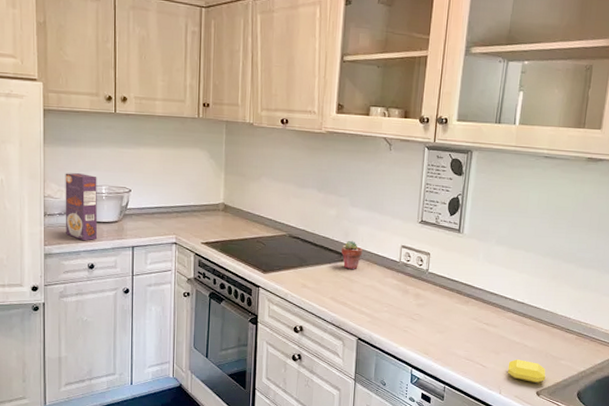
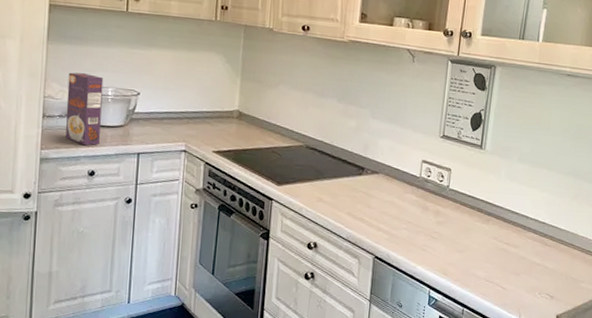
potted succulent: present [341,240,363,270] -> none [359,153,382,185]
soap bar: present [507,359,546,383] -> none [527,281,566,306]

